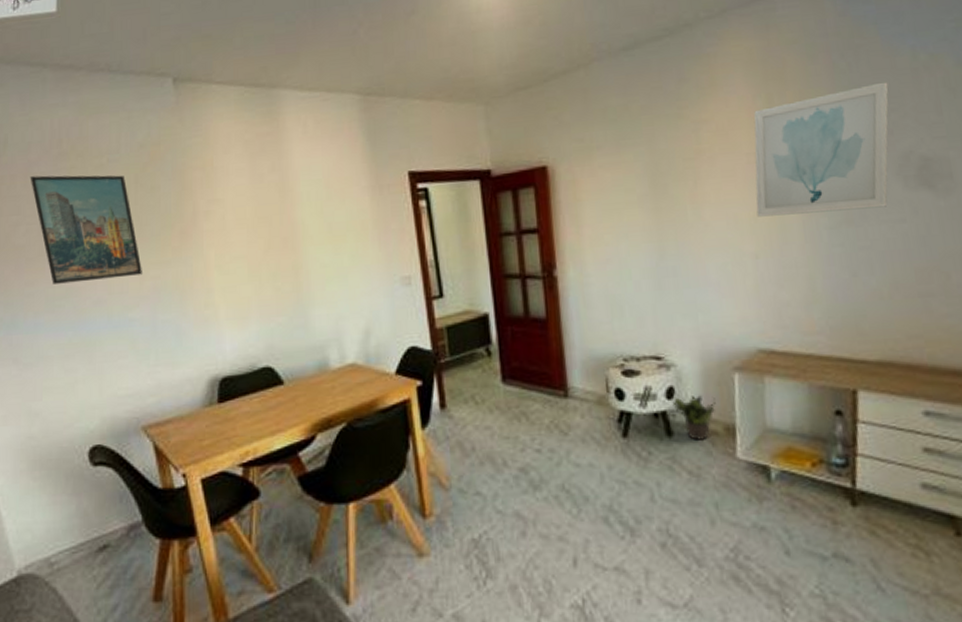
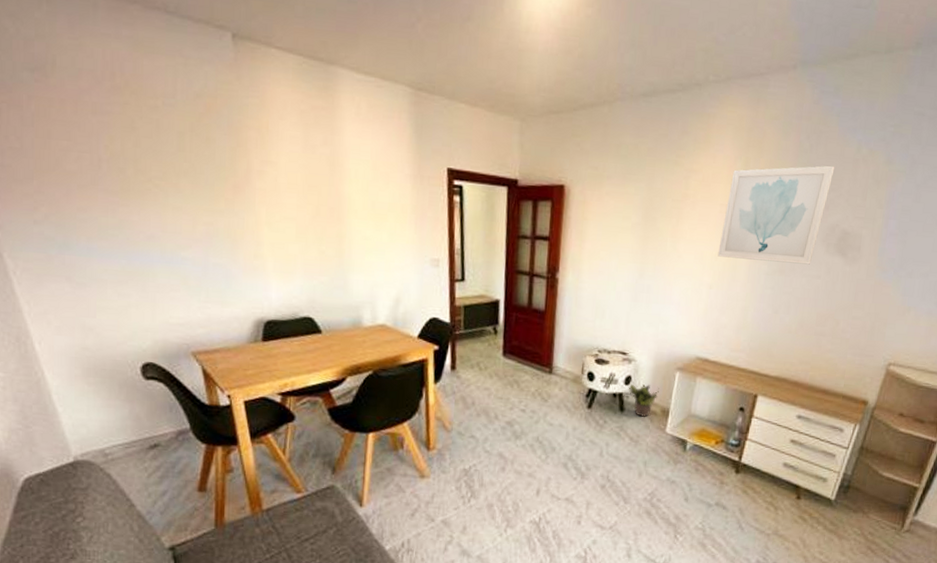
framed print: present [30,175,142,284] -> none [81,104,196,219]

